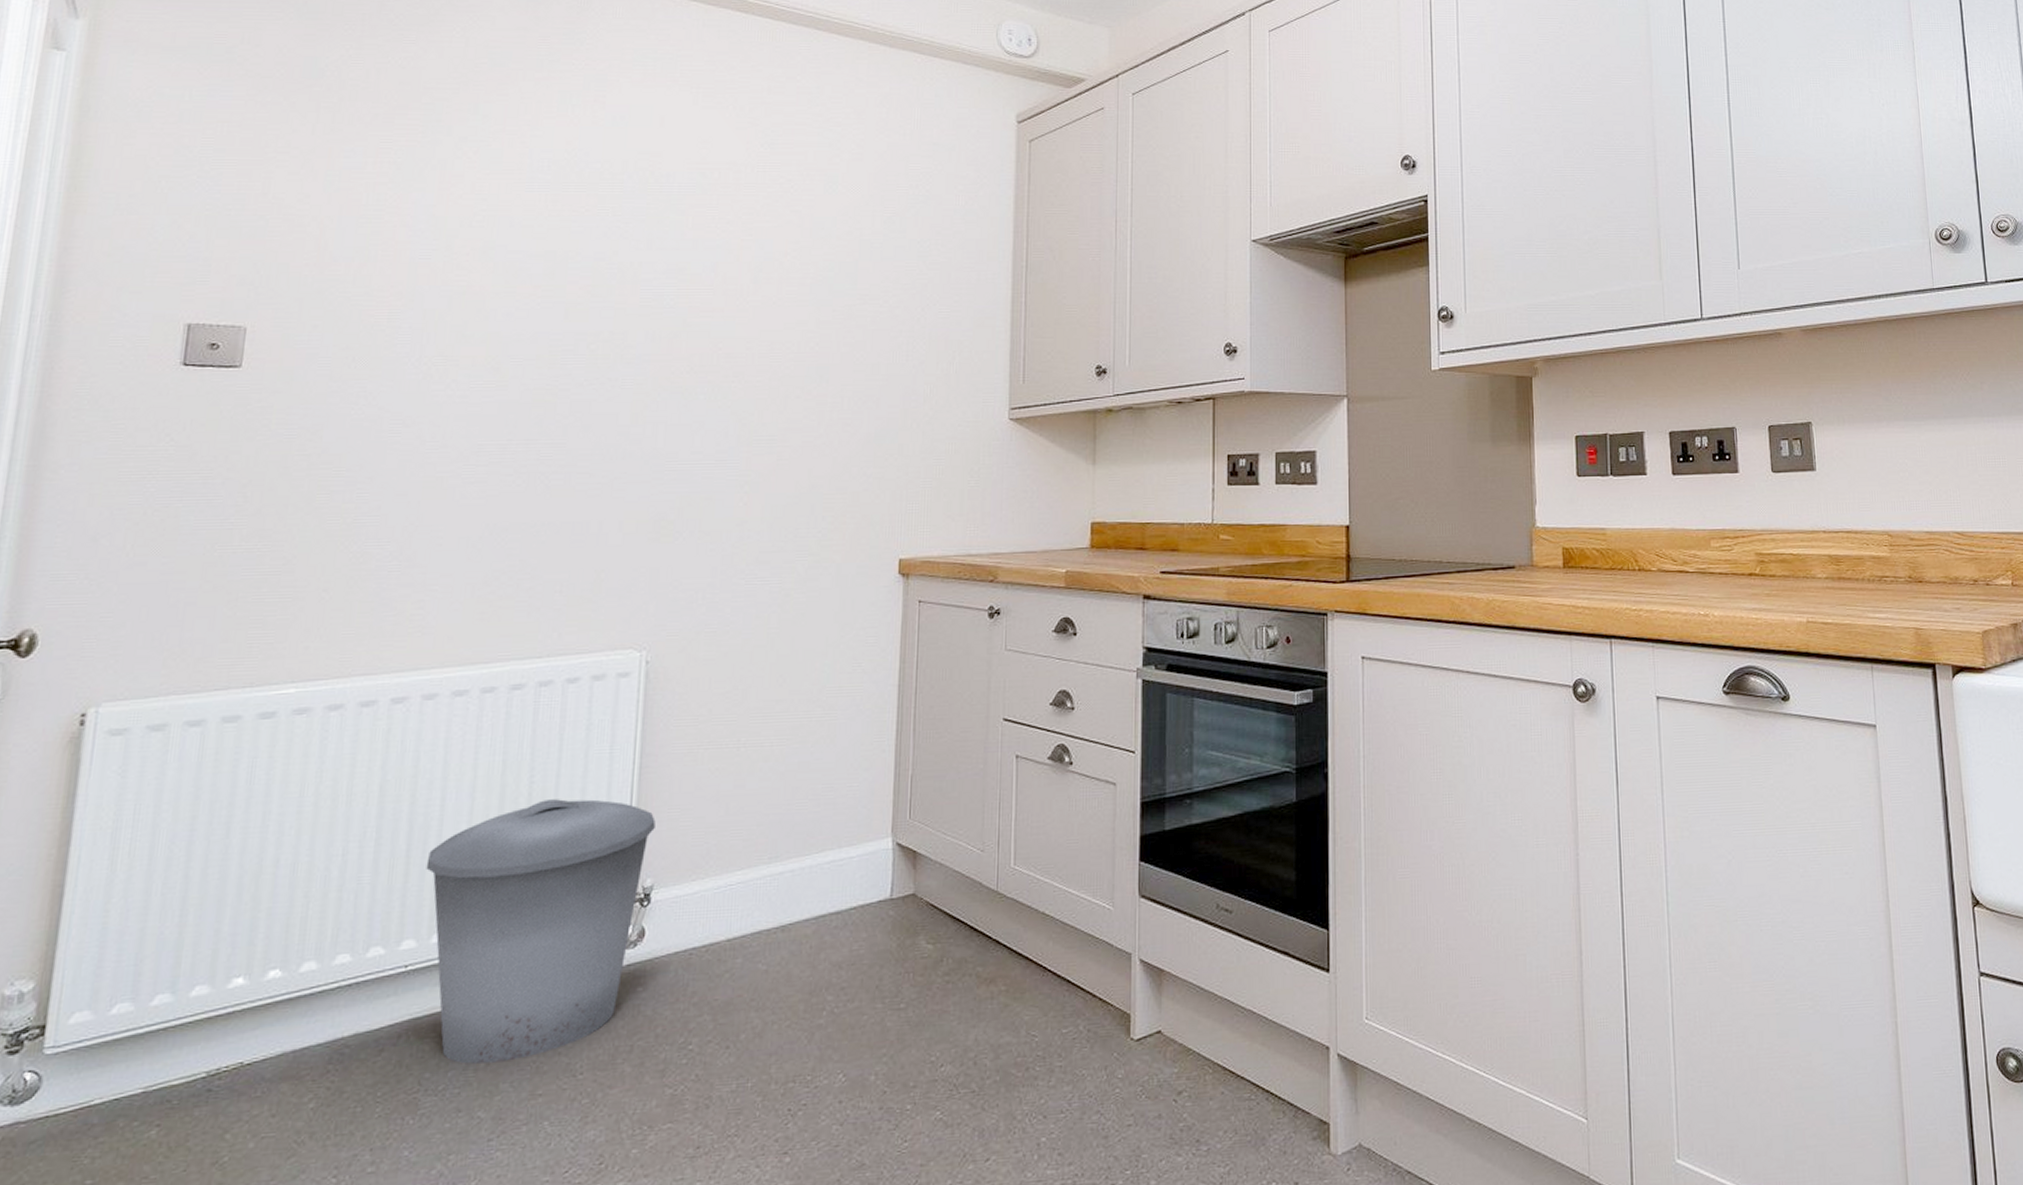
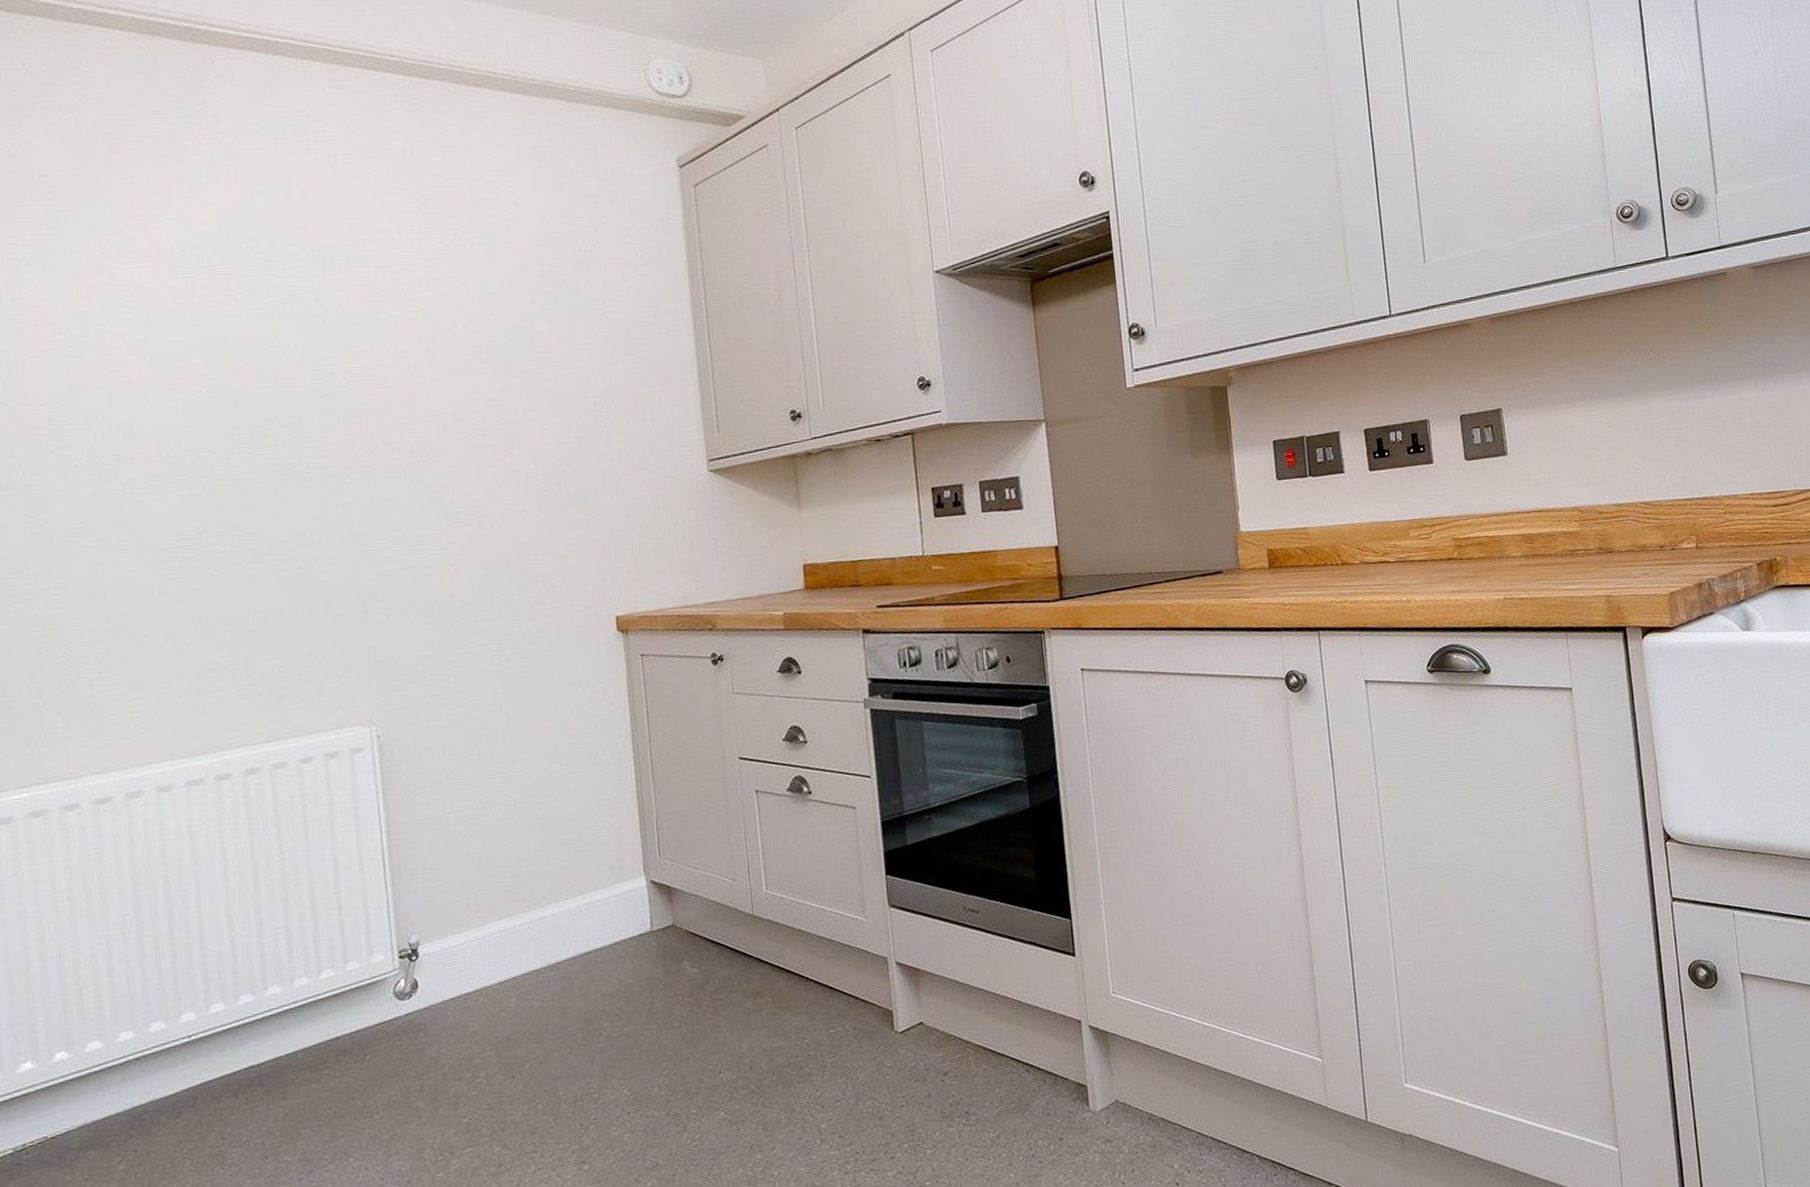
trash can: present [426,799,656,1064] -> none [191,868,412,1117]

